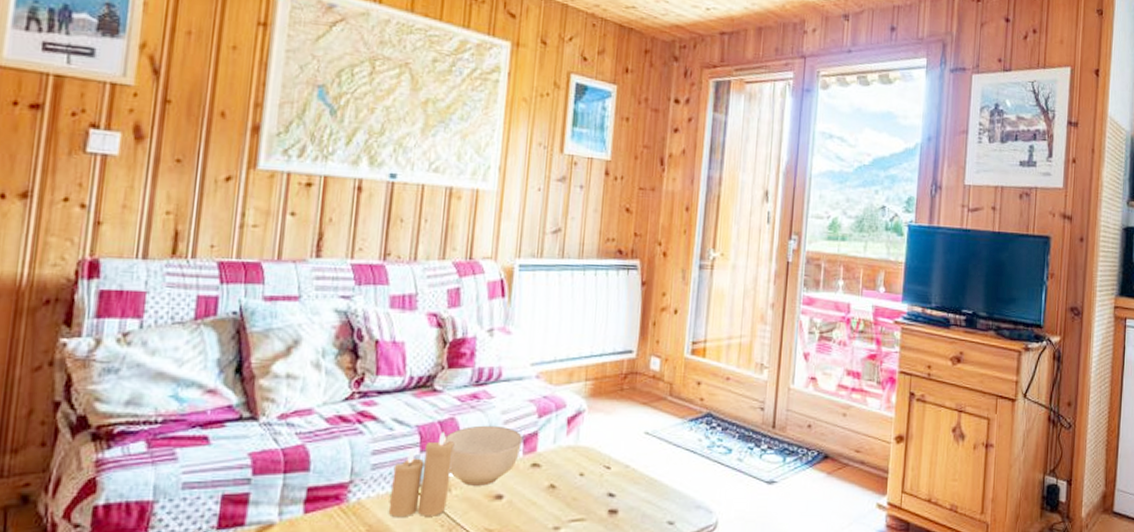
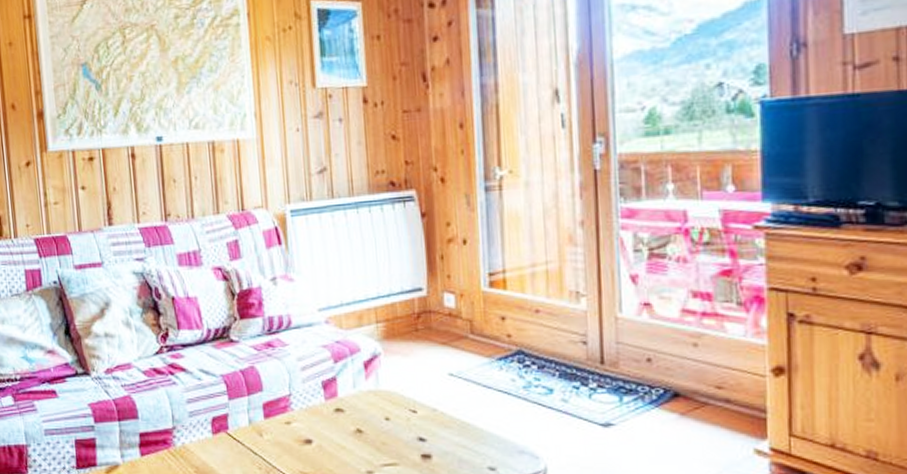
candle: present [388,432,455,516] -> none [208,380,261,460]
bowl: present [442,425,524,486] -> none [247,372,323,431]

